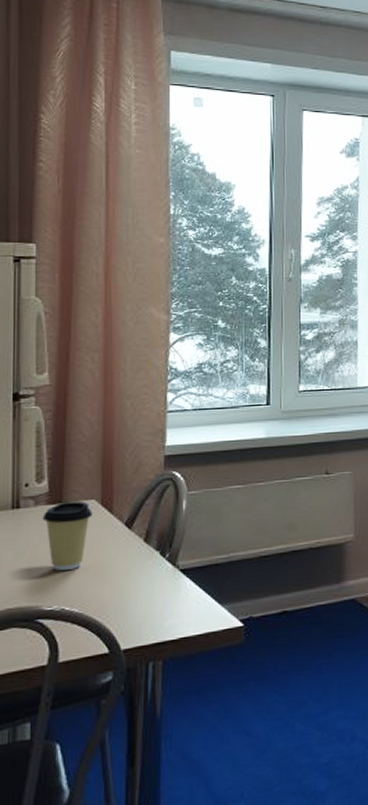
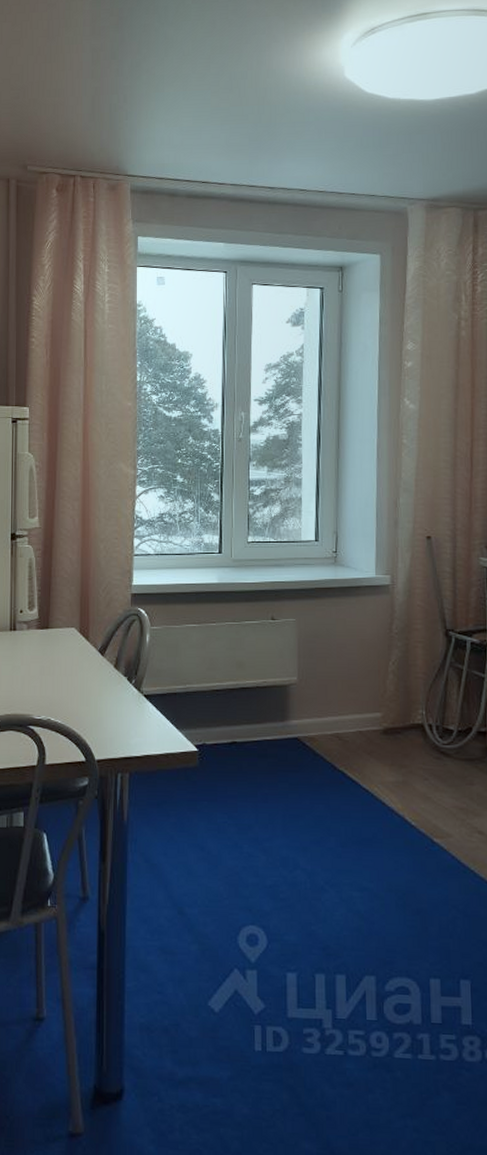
coffee cup: present [42,501,93,571] -> none [33,627,73,686]

